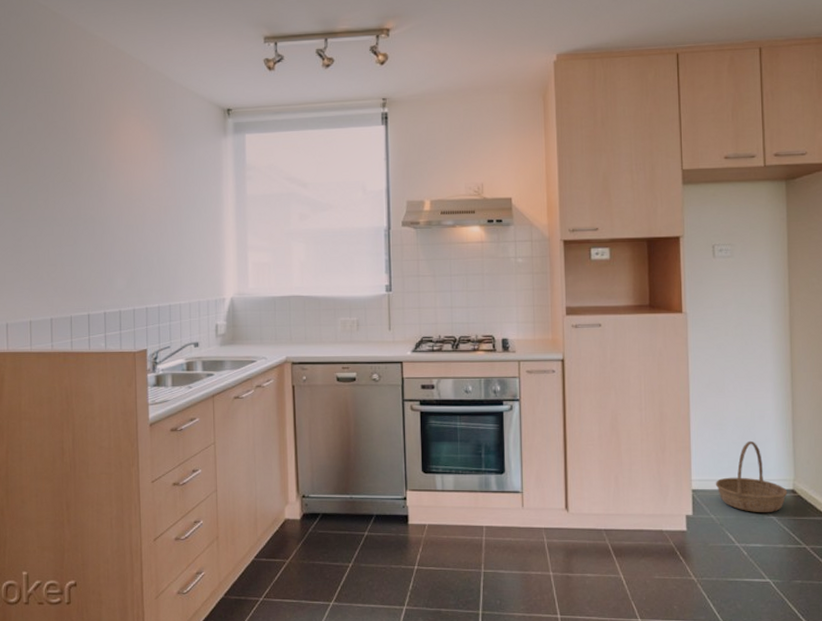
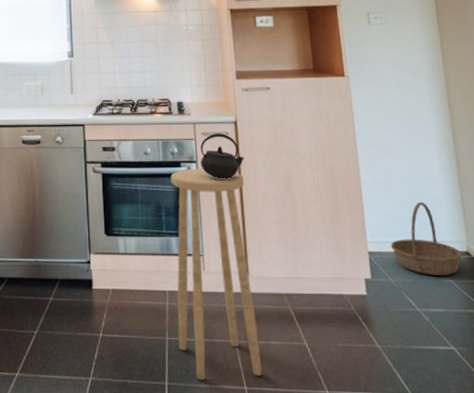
stool: none [492,406,577,610] -> present [170,168,263,381]
kettle: none [524,371,570,418] -> present [200,133,244,179]

